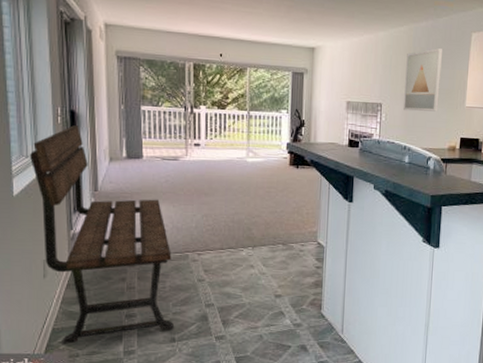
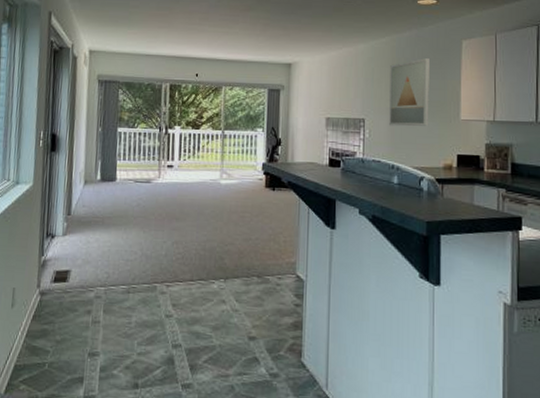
bench: present [29,125,175,345] -> none [10,148,139,385]

